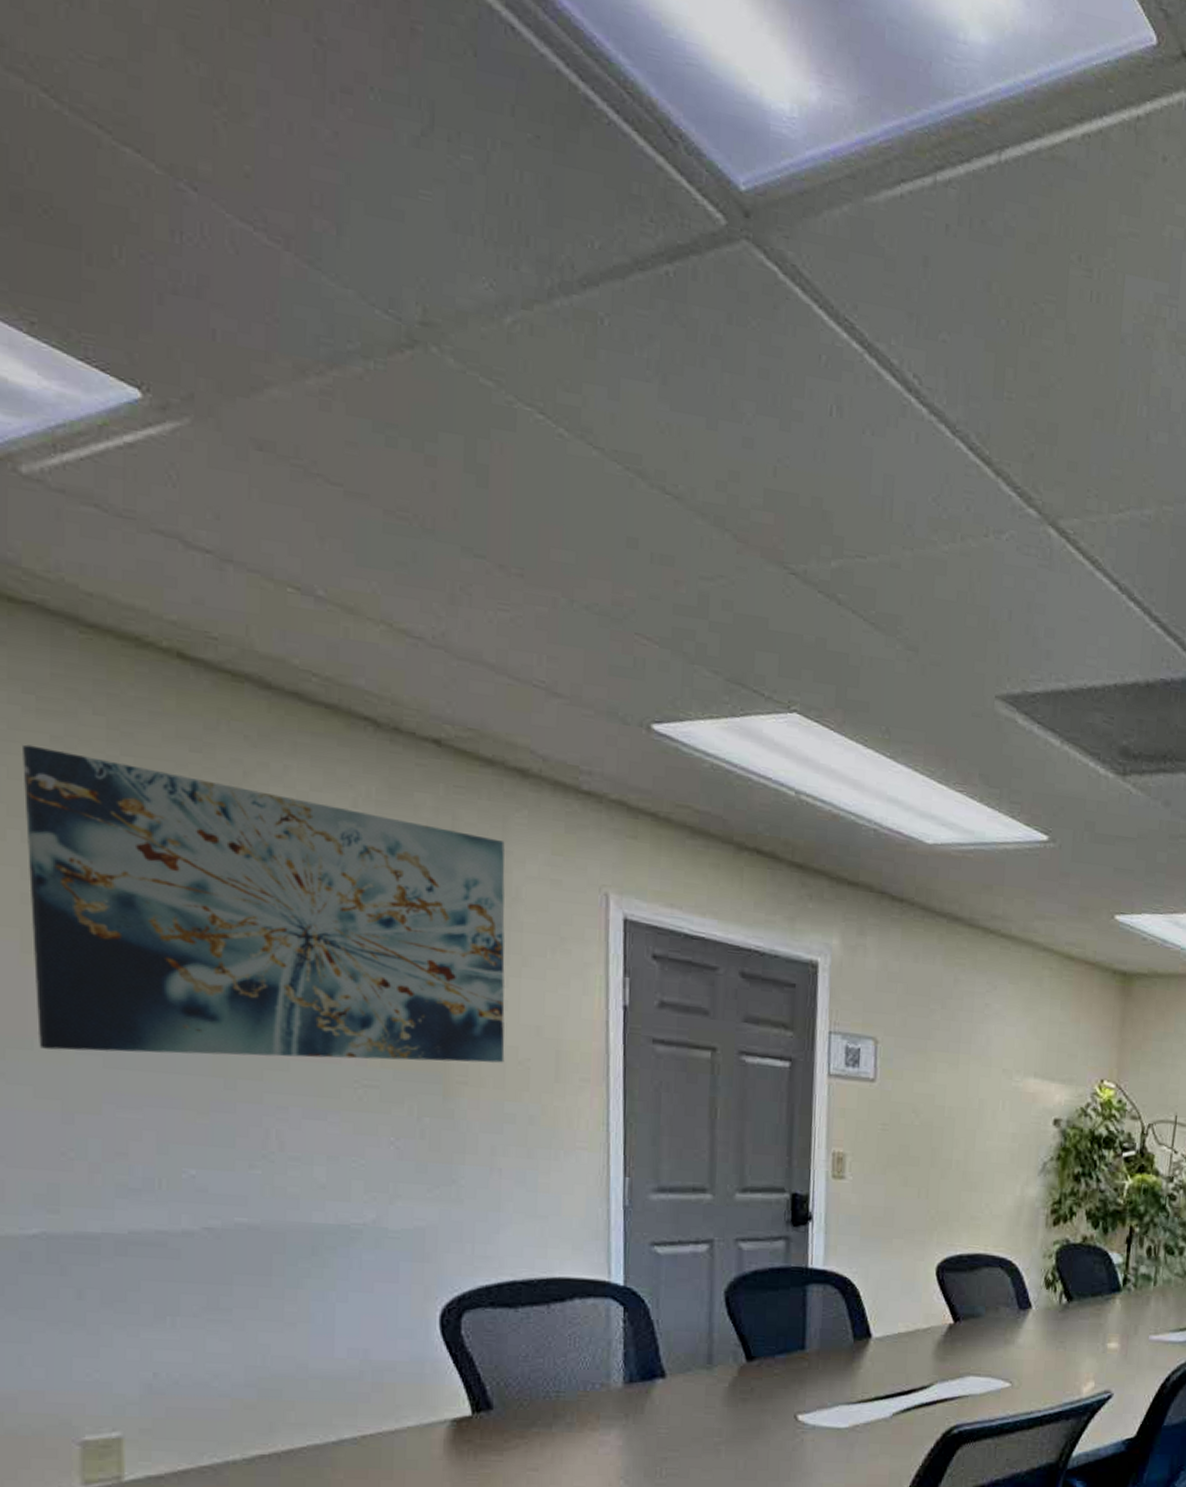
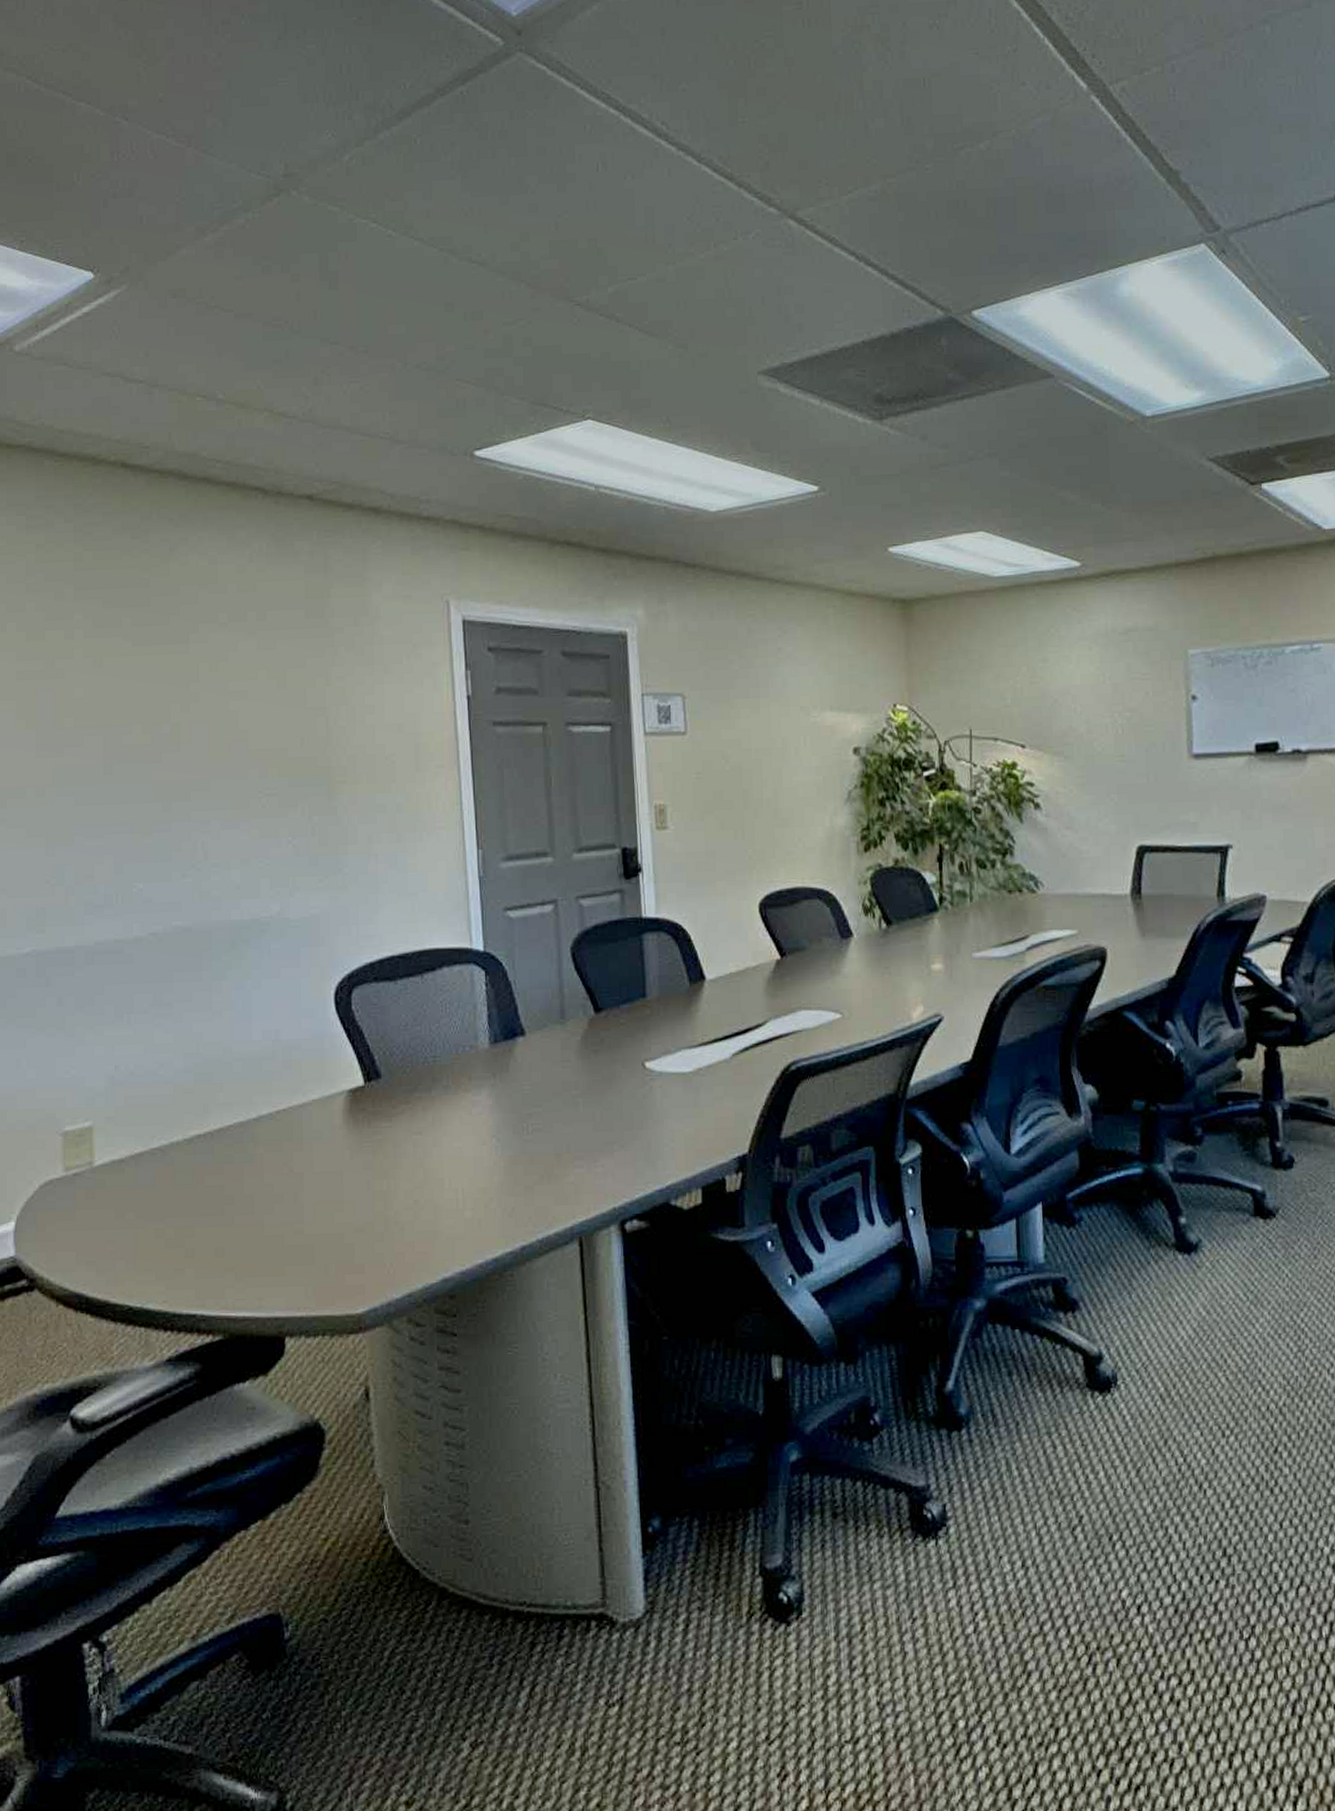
wall art: present [23,744,505,1063] -> none [17,554,374,796]

